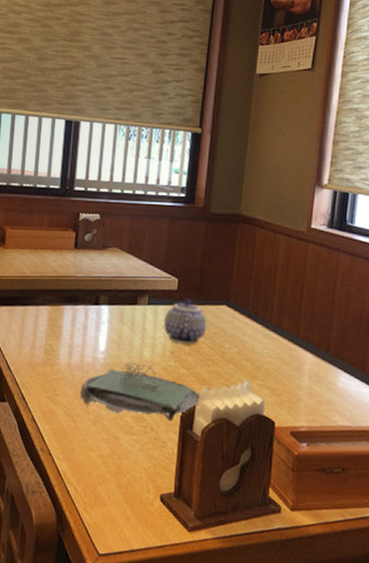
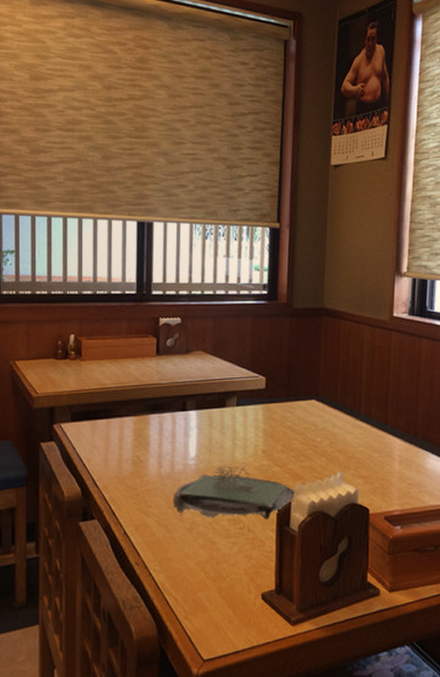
teapot: present [163,298,207,345] -> none [253,396,297,443]

